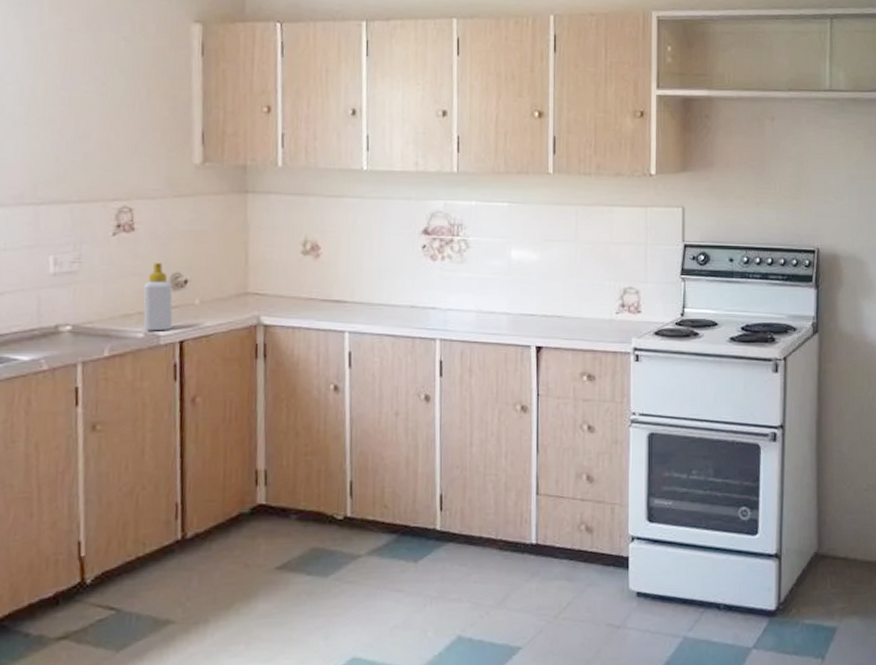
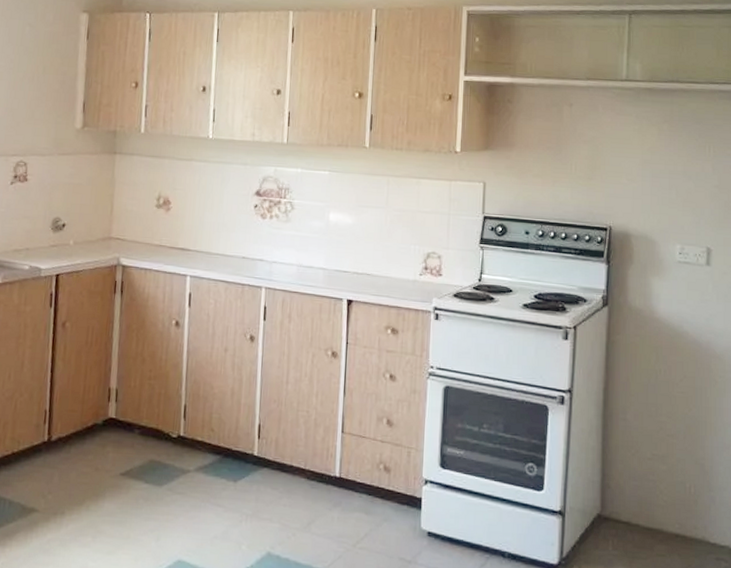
soap bottle: present [143,262,173,331] -> none [29,208,53,265]

